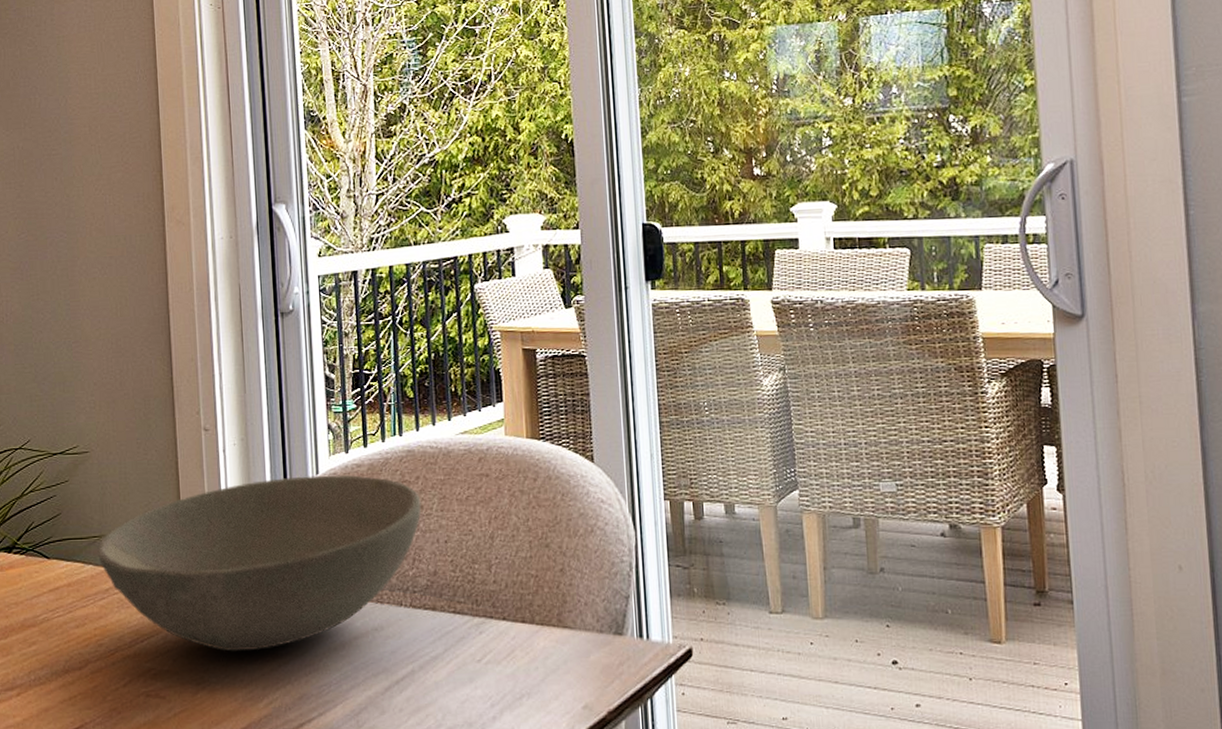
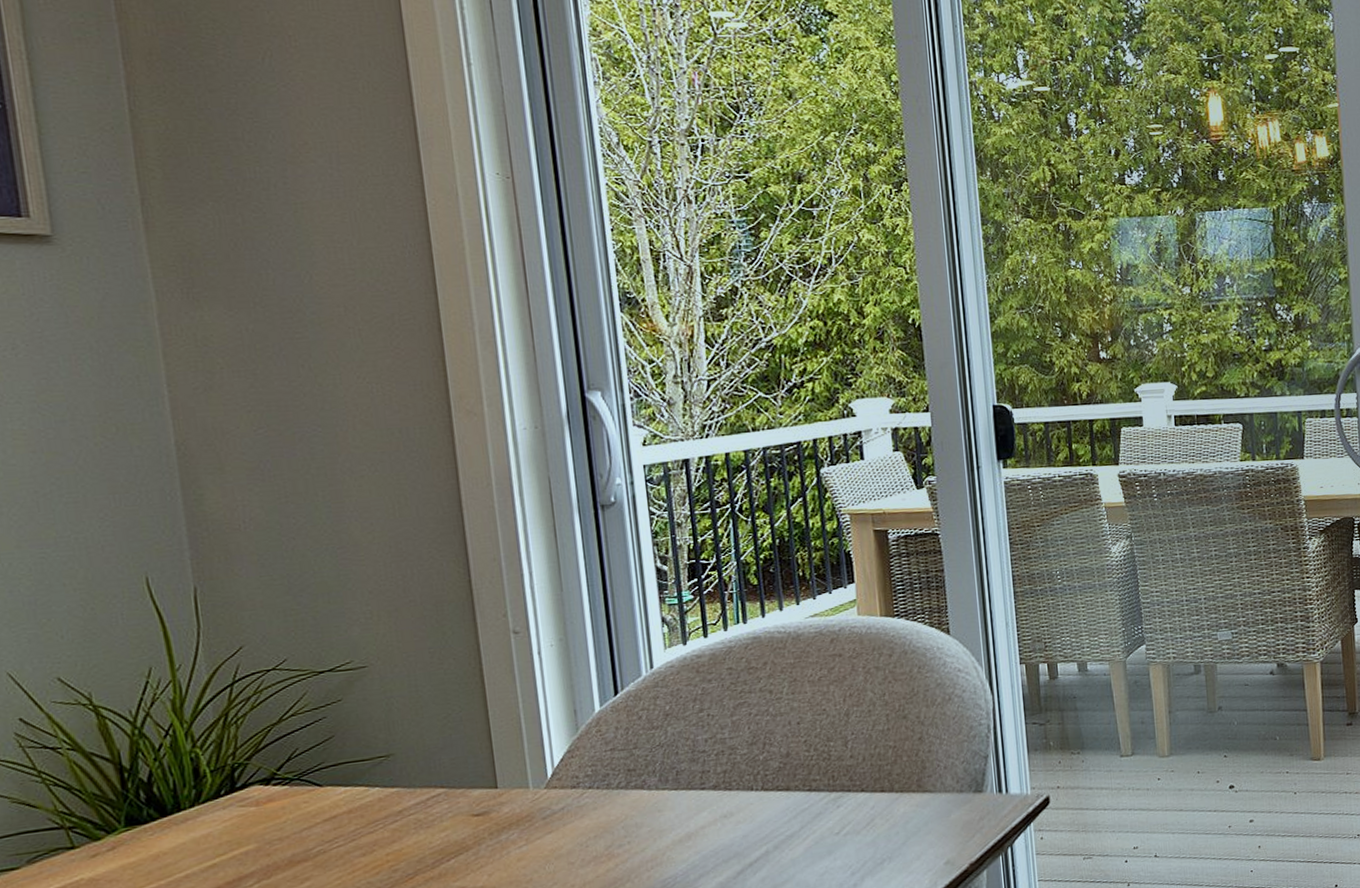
bowl: present [97,475,422,652] -> none [384,666,771,859]

